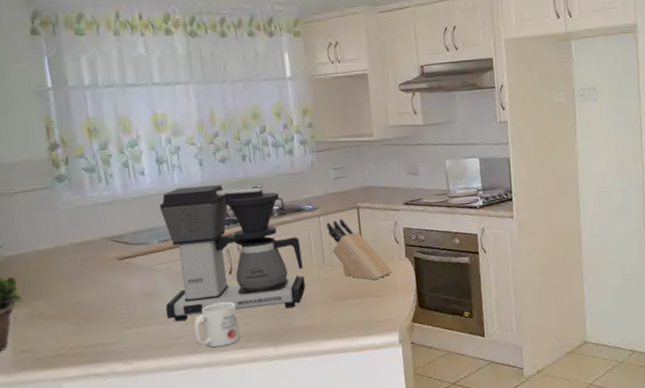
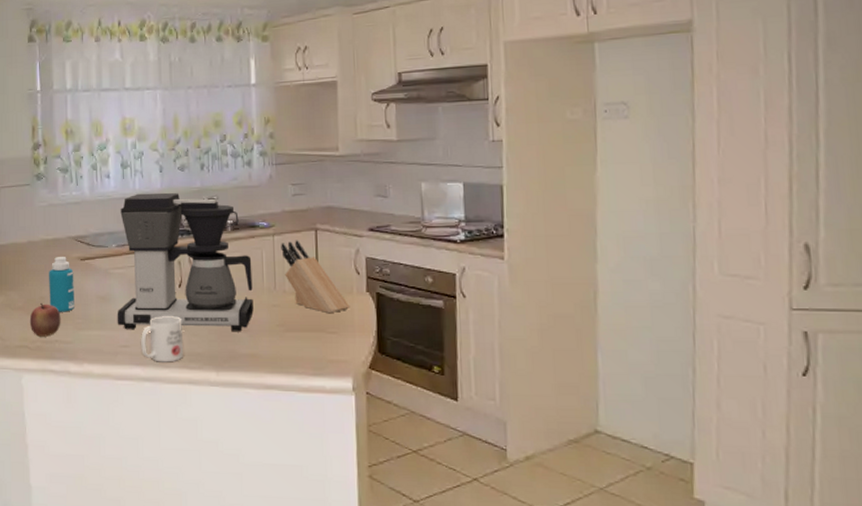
apple: none [64,308,103,343] -> present [29,302,61,337]
bottle: none [82,258,117,315] -> present [49,257,75,312]

